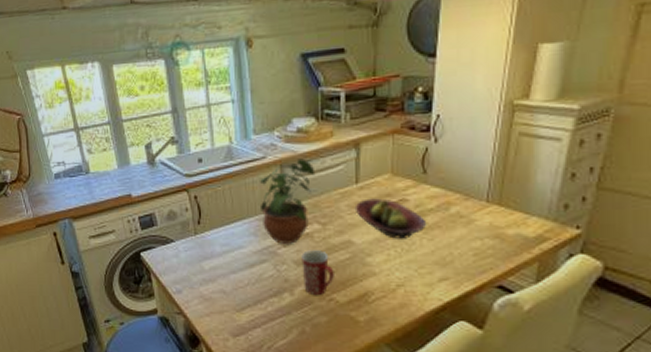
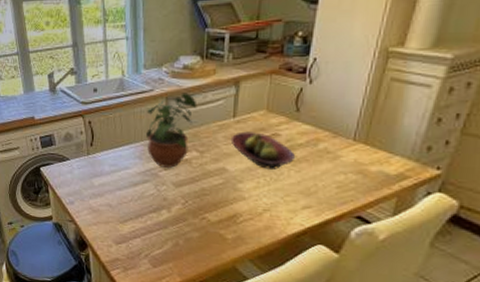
mug: present [301,250,334,296] -> none [179,174,208,214]

